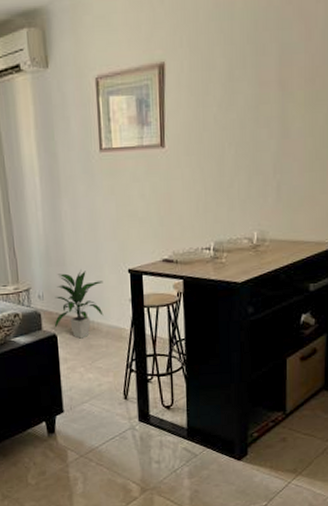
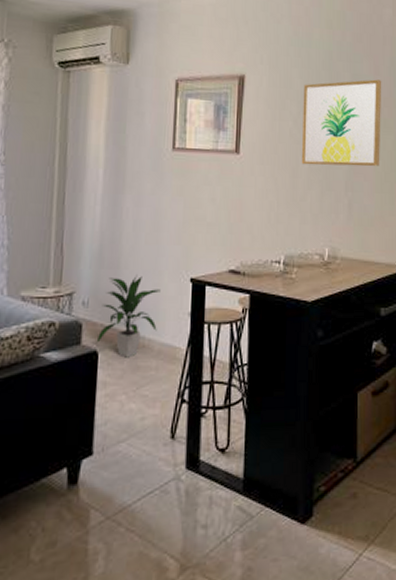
wall art: none [227,46,314,151] -> present [301,79,382,167]

